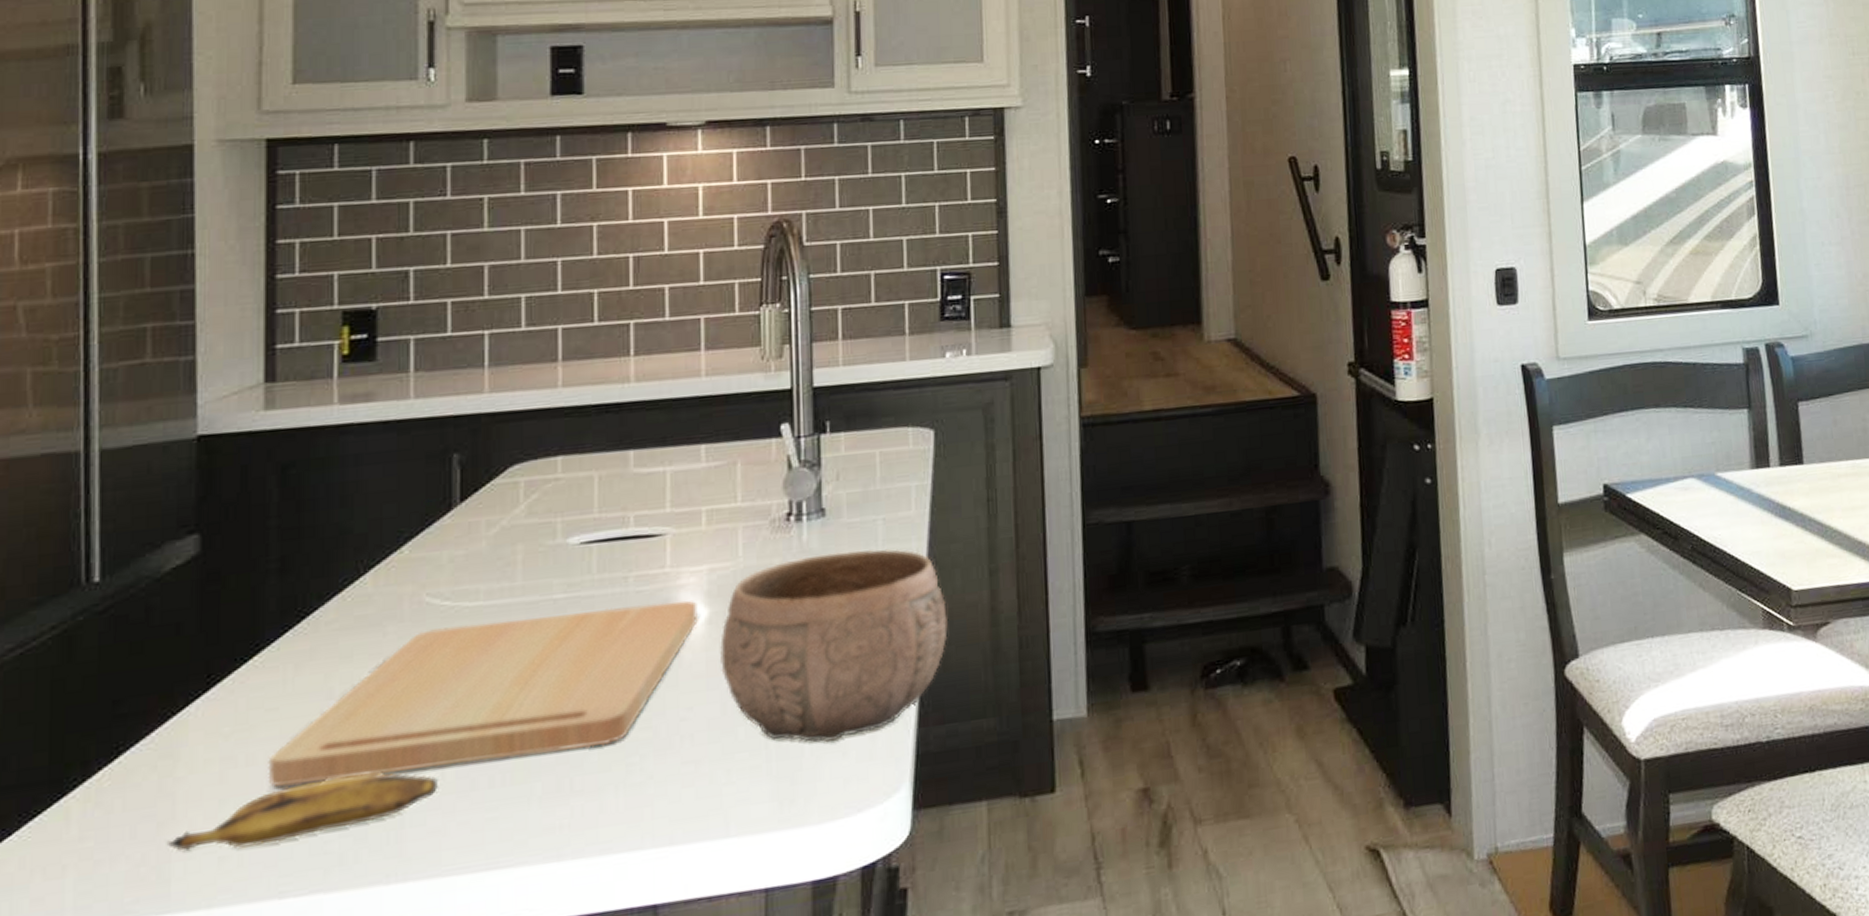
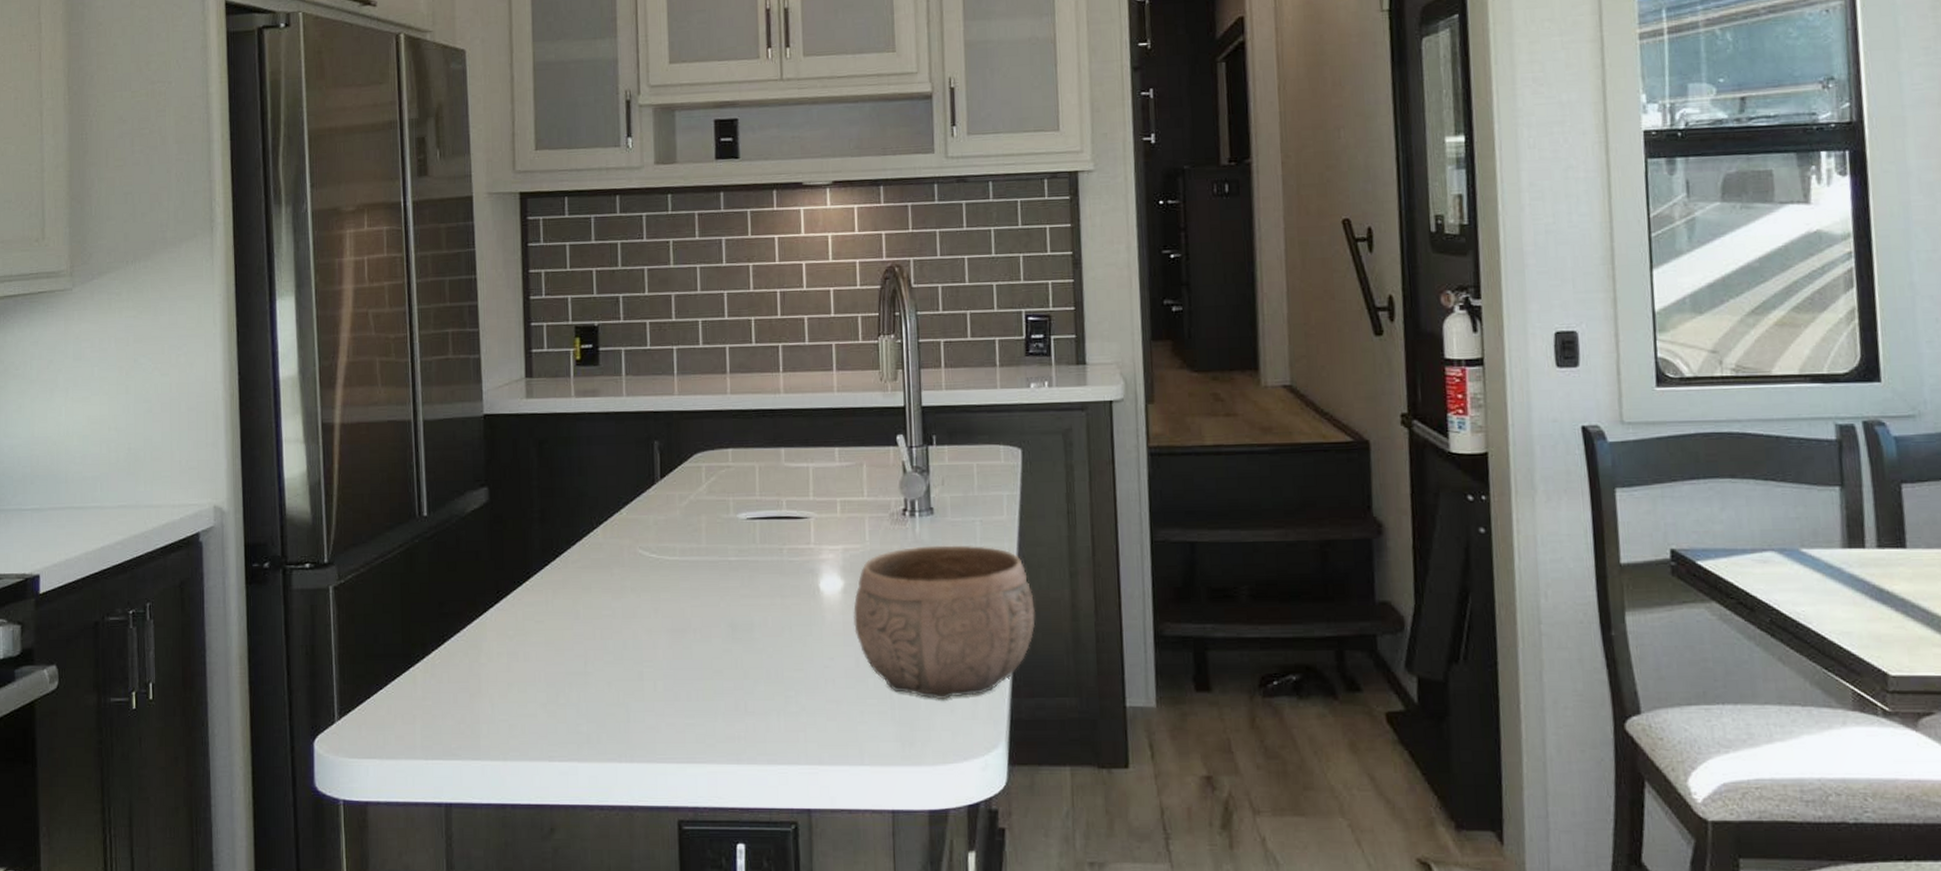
banana: present [166,772,439,851] -> none [476,678,653,720]
cutting board: present [268,600,698,787] -> none [538,572,836,680]

